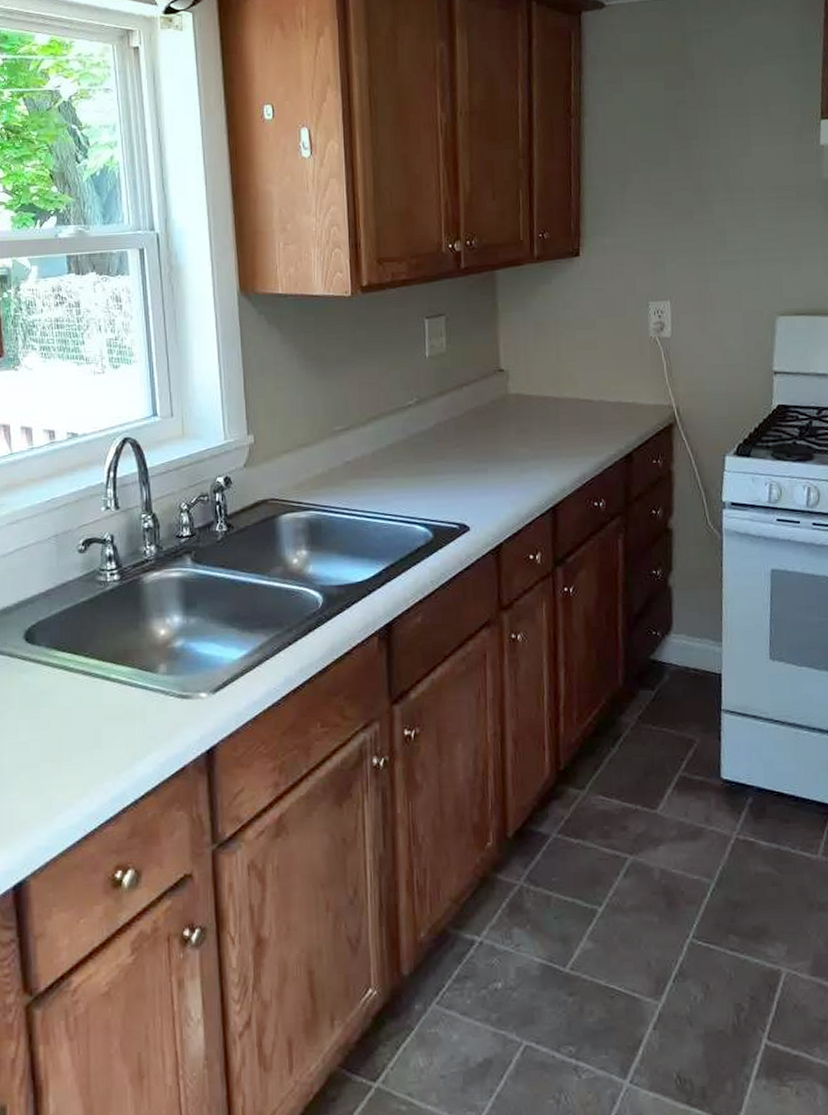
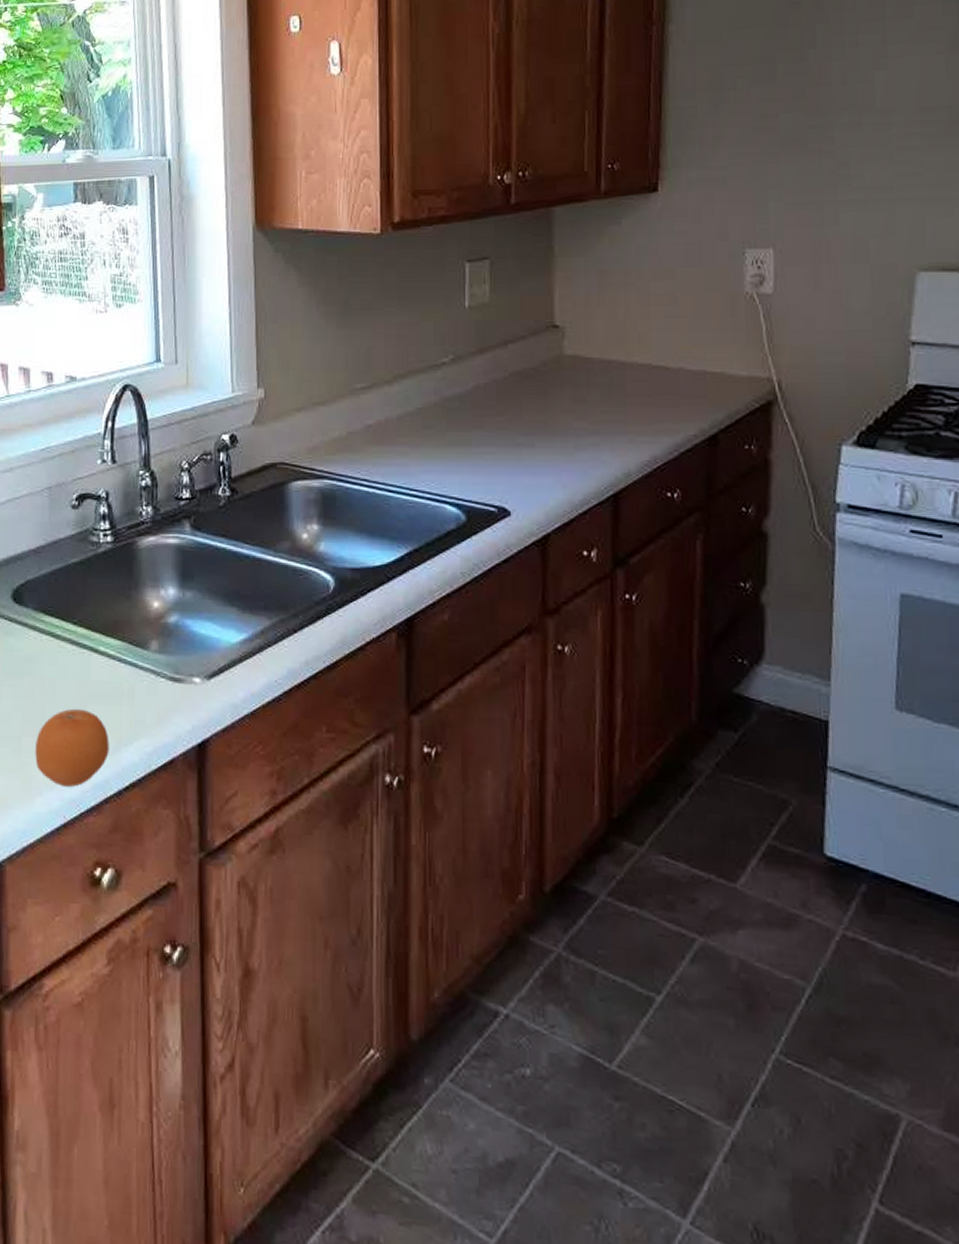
fruit: none [54,731,124,803] -> present [35,708,109,787]

